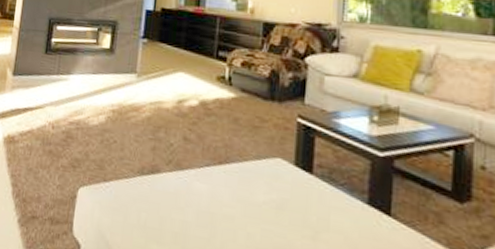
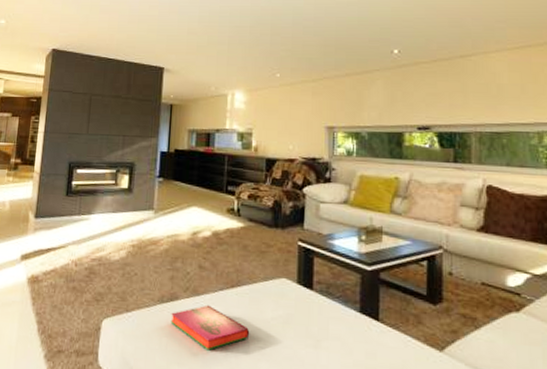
hardback book: none [150,181,237,231] -> present [170,304,249,351]

